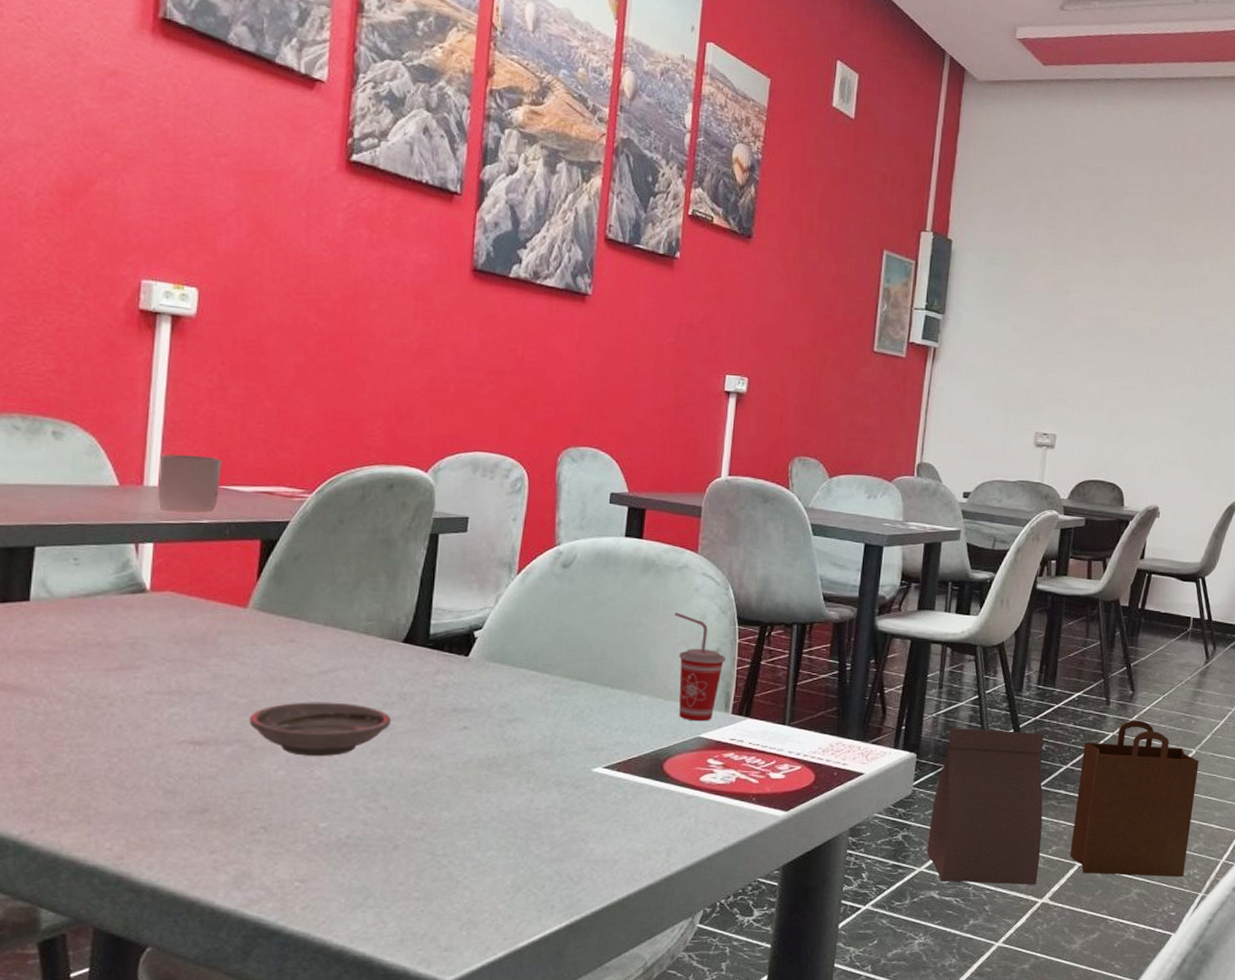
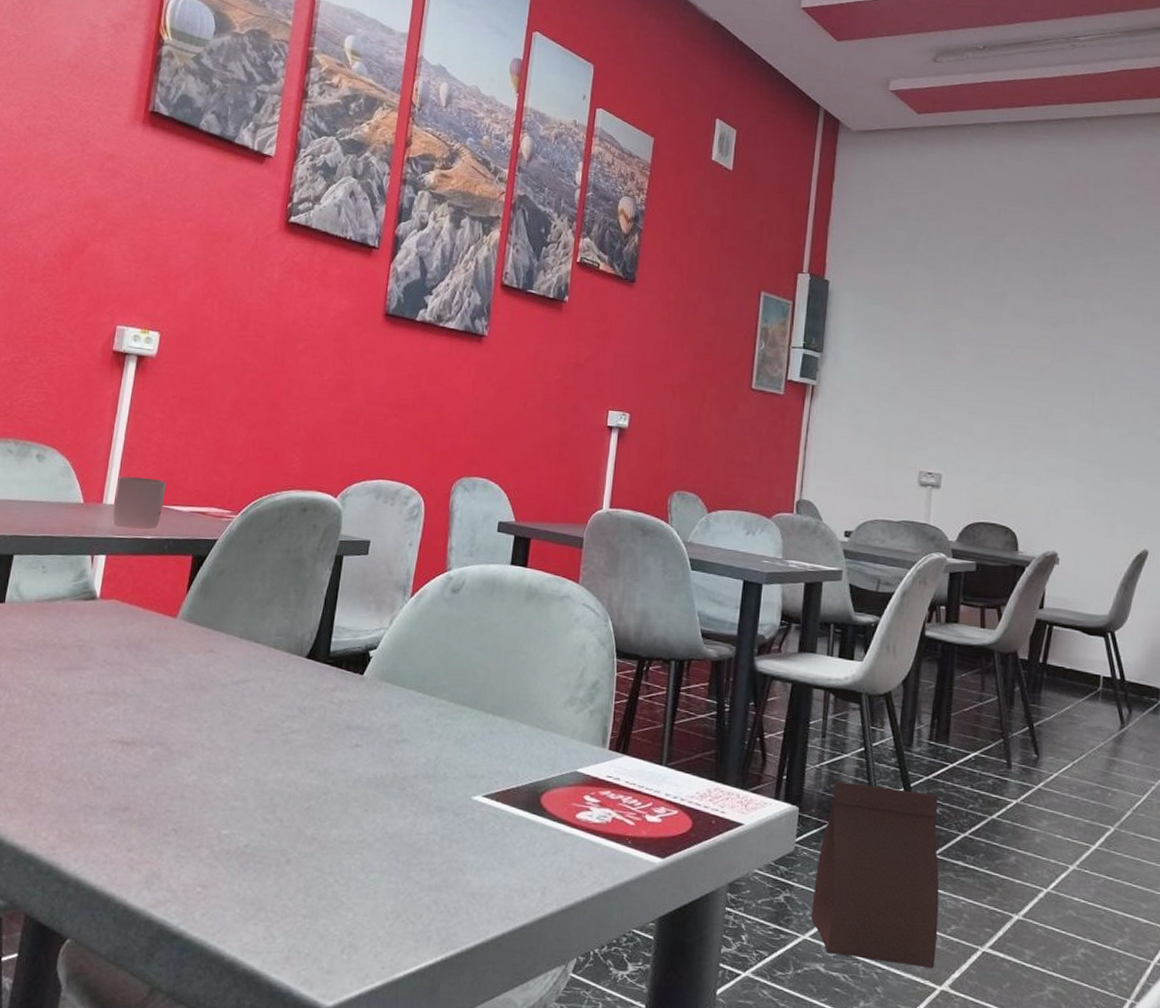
saucer: present [249,702,391,756] -> none [170,710,291,765]
beverage cup: present [675,612,726,722] -> none [555,642,604,756]
shopping bag: present [1069,720,1199,877] -> none [971,787,1119,977]

